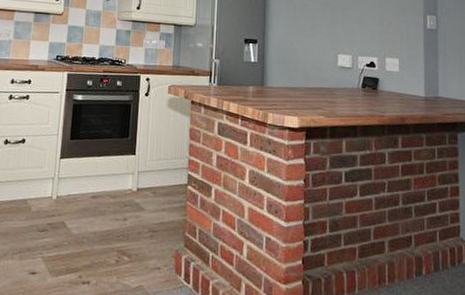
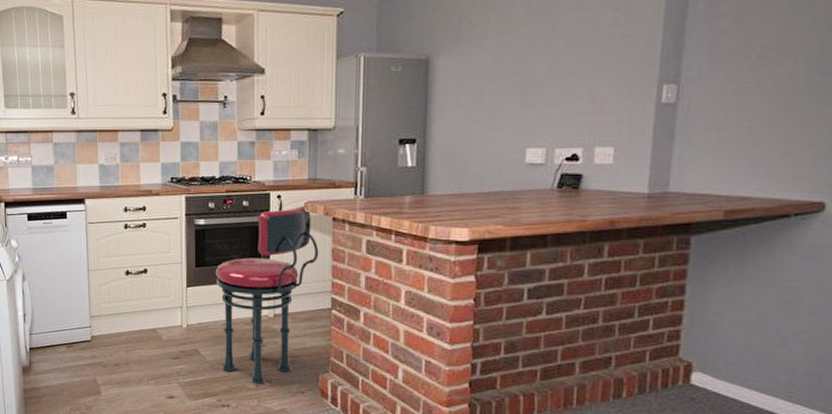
stool: none [86,89,179,260] -> present [216,206,319,385]

